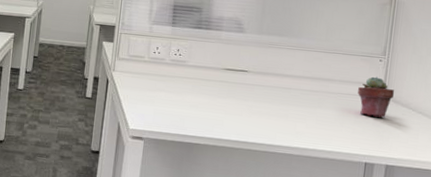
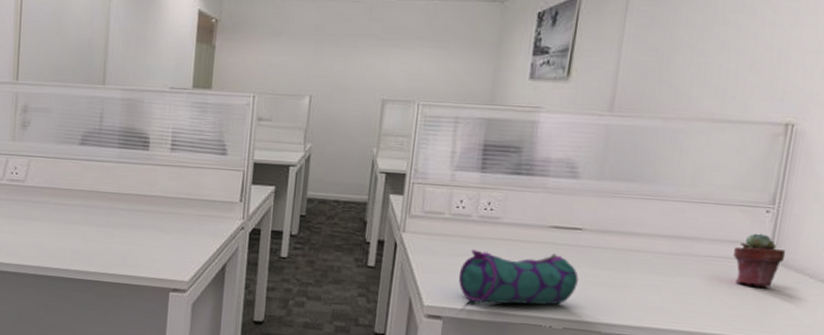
pencil case: none [155,85,246,130] -> present [458,249,579,305]

